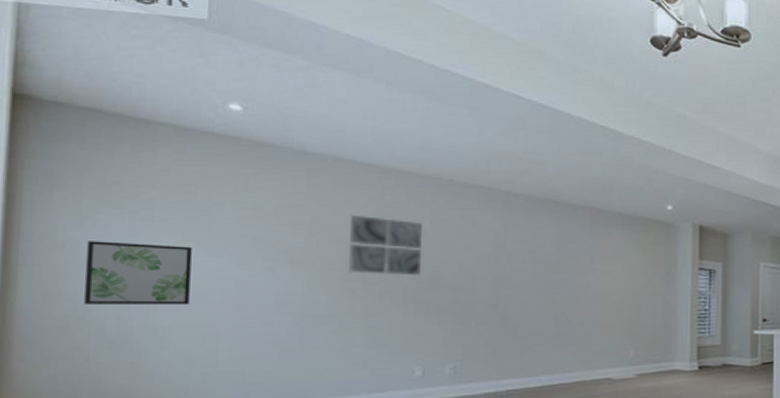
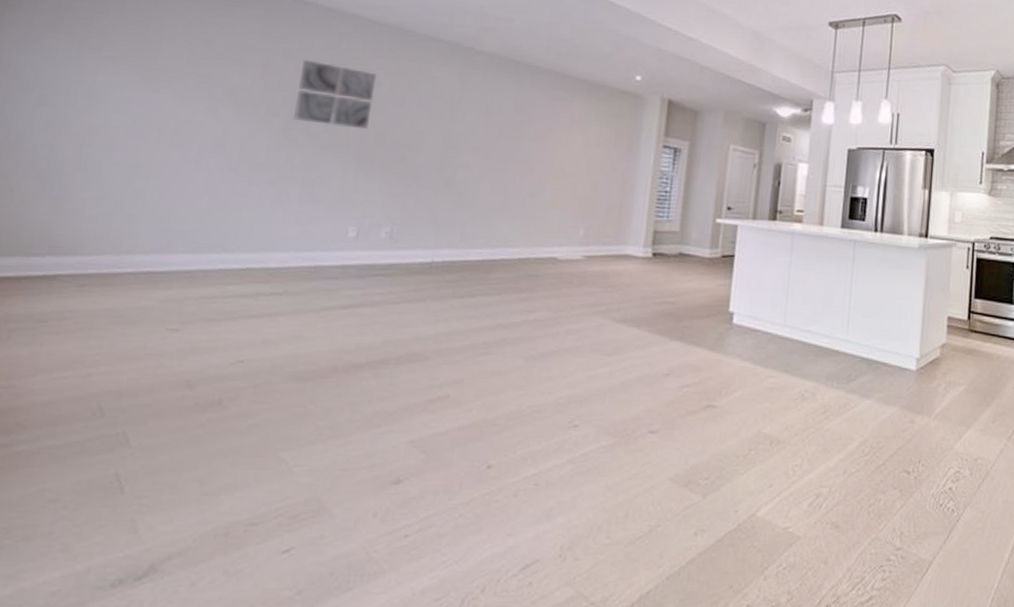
wall art: present [84,241,192,305] -> none [19,65,136,140]

